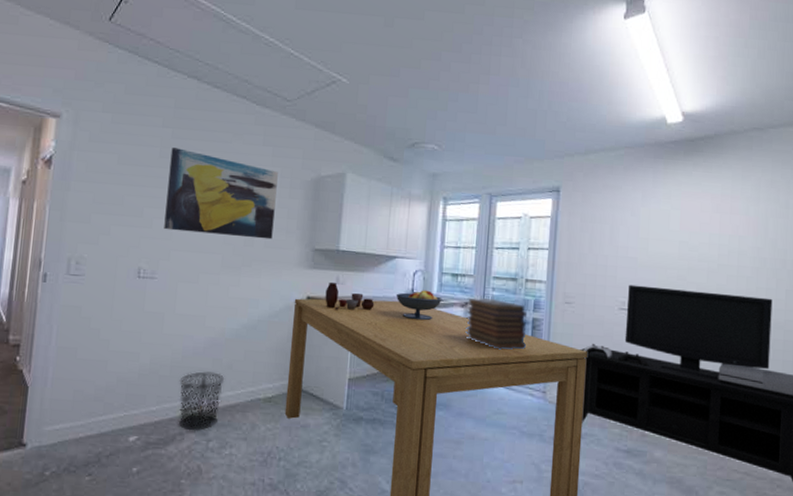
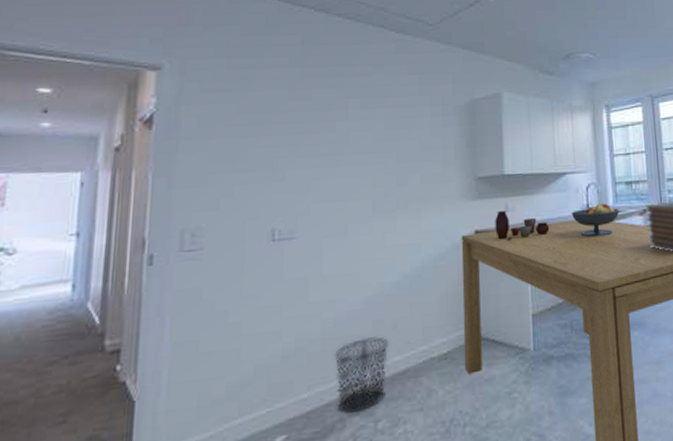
wall art: present [164,148,278,240] -> none [300,88,429,181]

